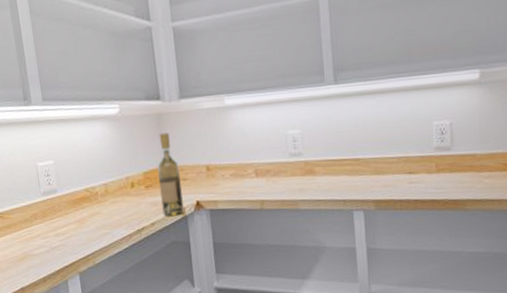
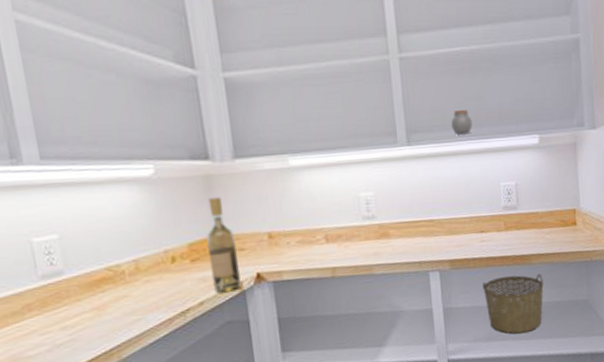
jar: none [380,46,403,72] -> present [451,110,472,135]
basket: none [409,220,480,283] -> present [482,273,544,334]

